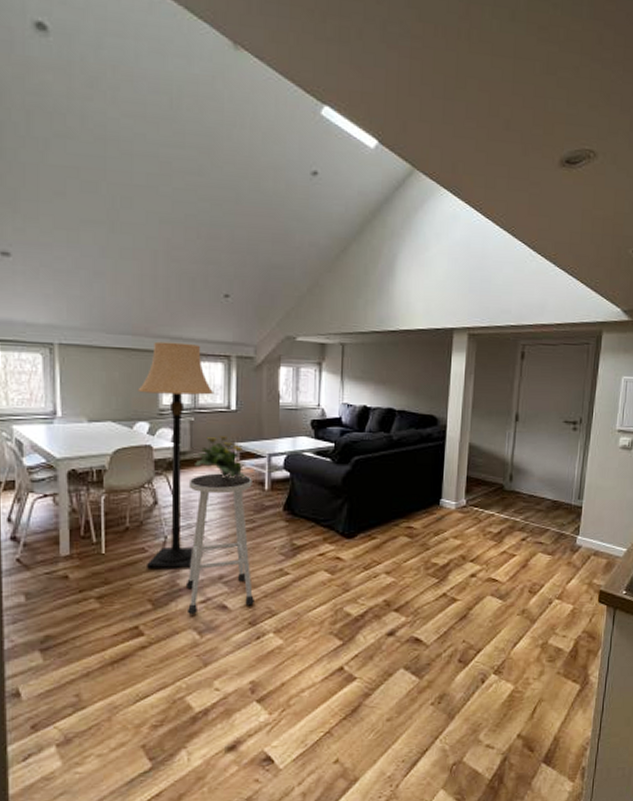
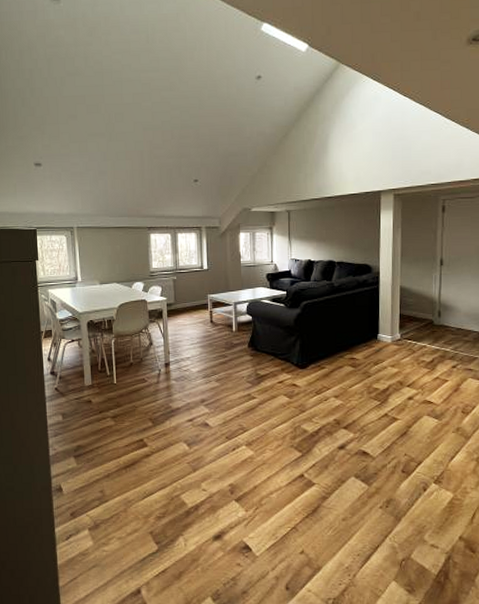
lamp: present [138,341,215,569] -> none [134,219,191,395]
stool: present [185,473,256,614] -> none [174,319,230,430]
flowering plant: present [195,436,245,479] -> none [178,290,217,323]

